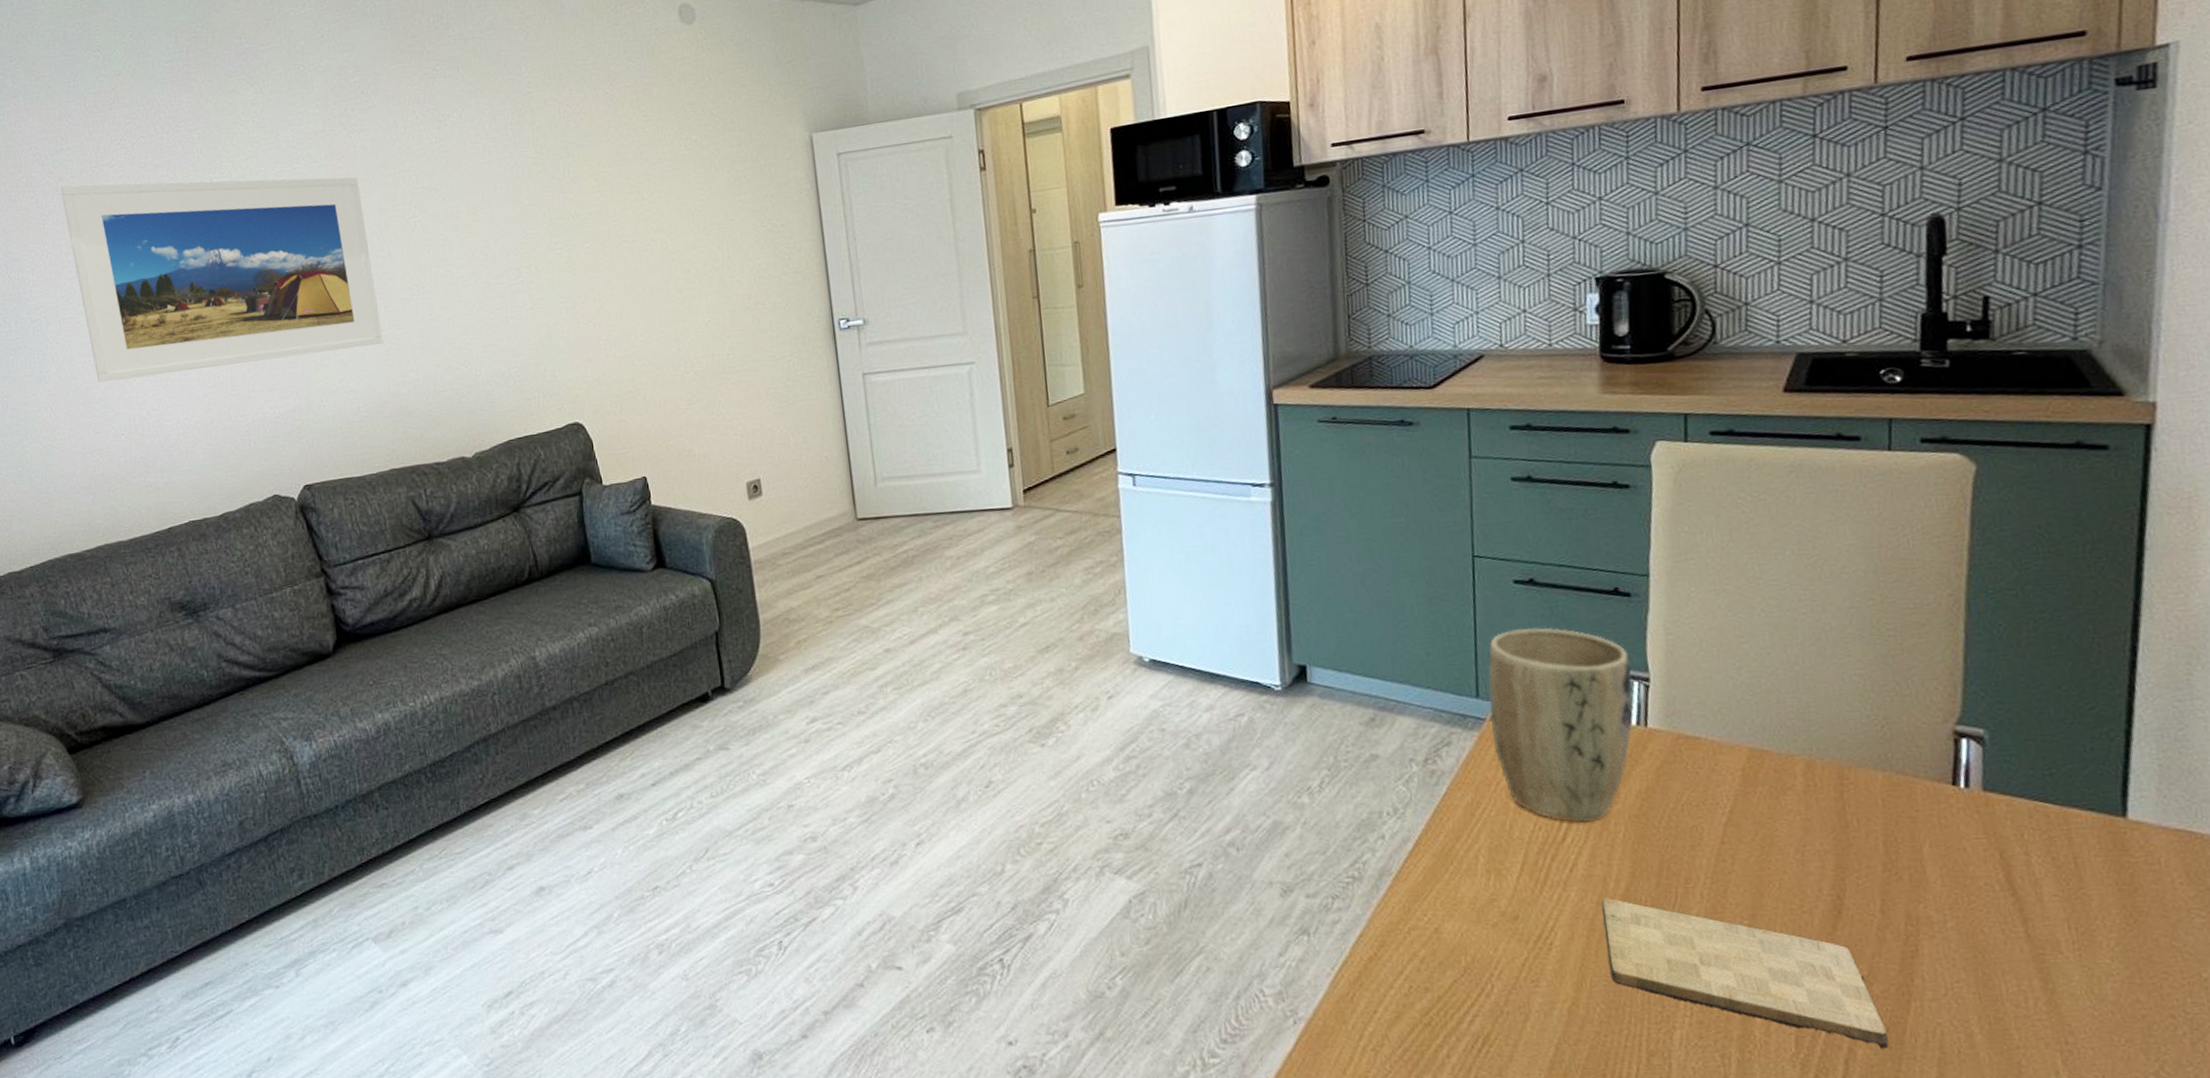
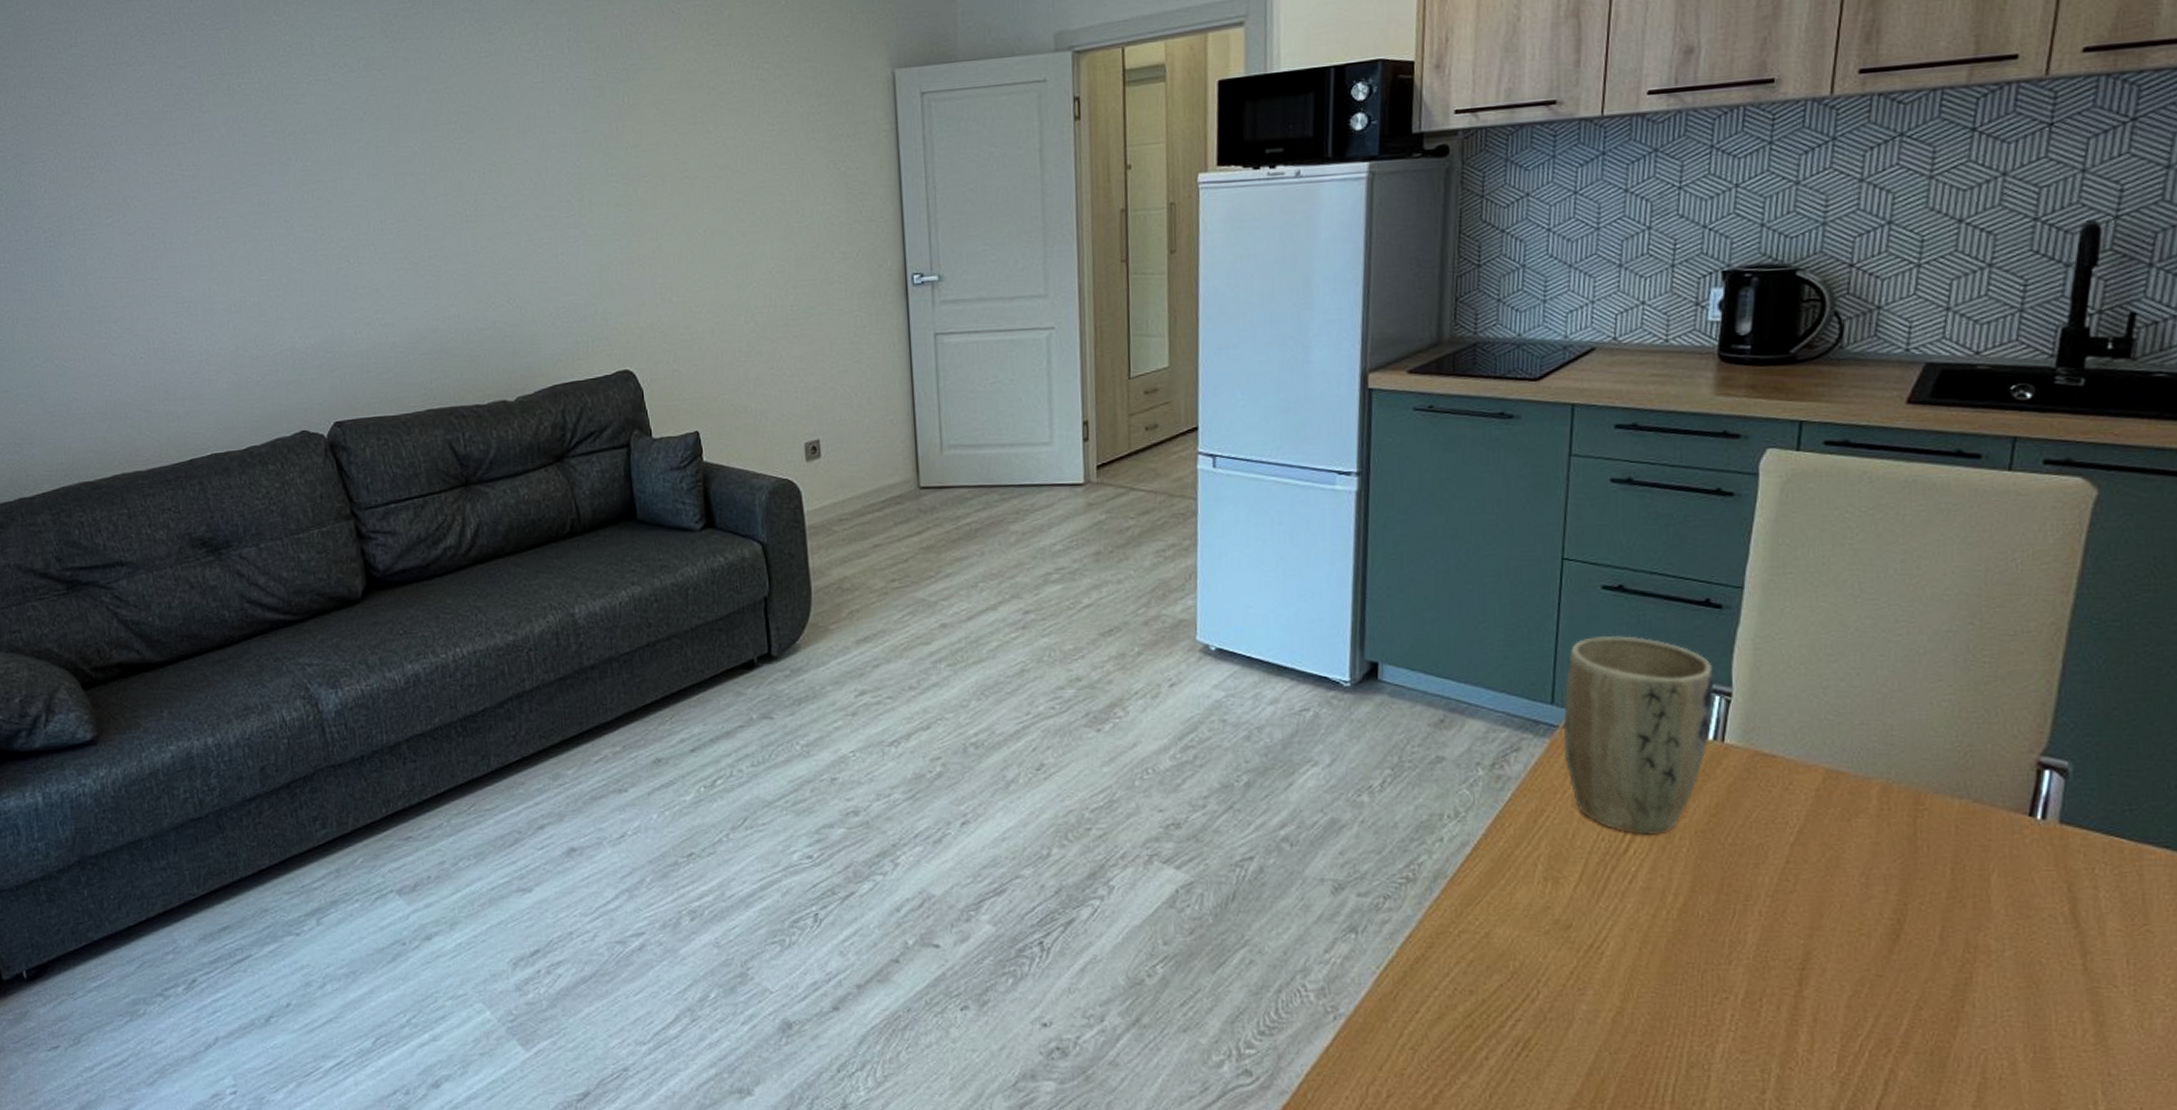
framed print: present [60,177,384,382] -> none [74,83,423,301]
cutting board: present [1601,898,1889,1049] -> none [1657,912,1930,1072]

